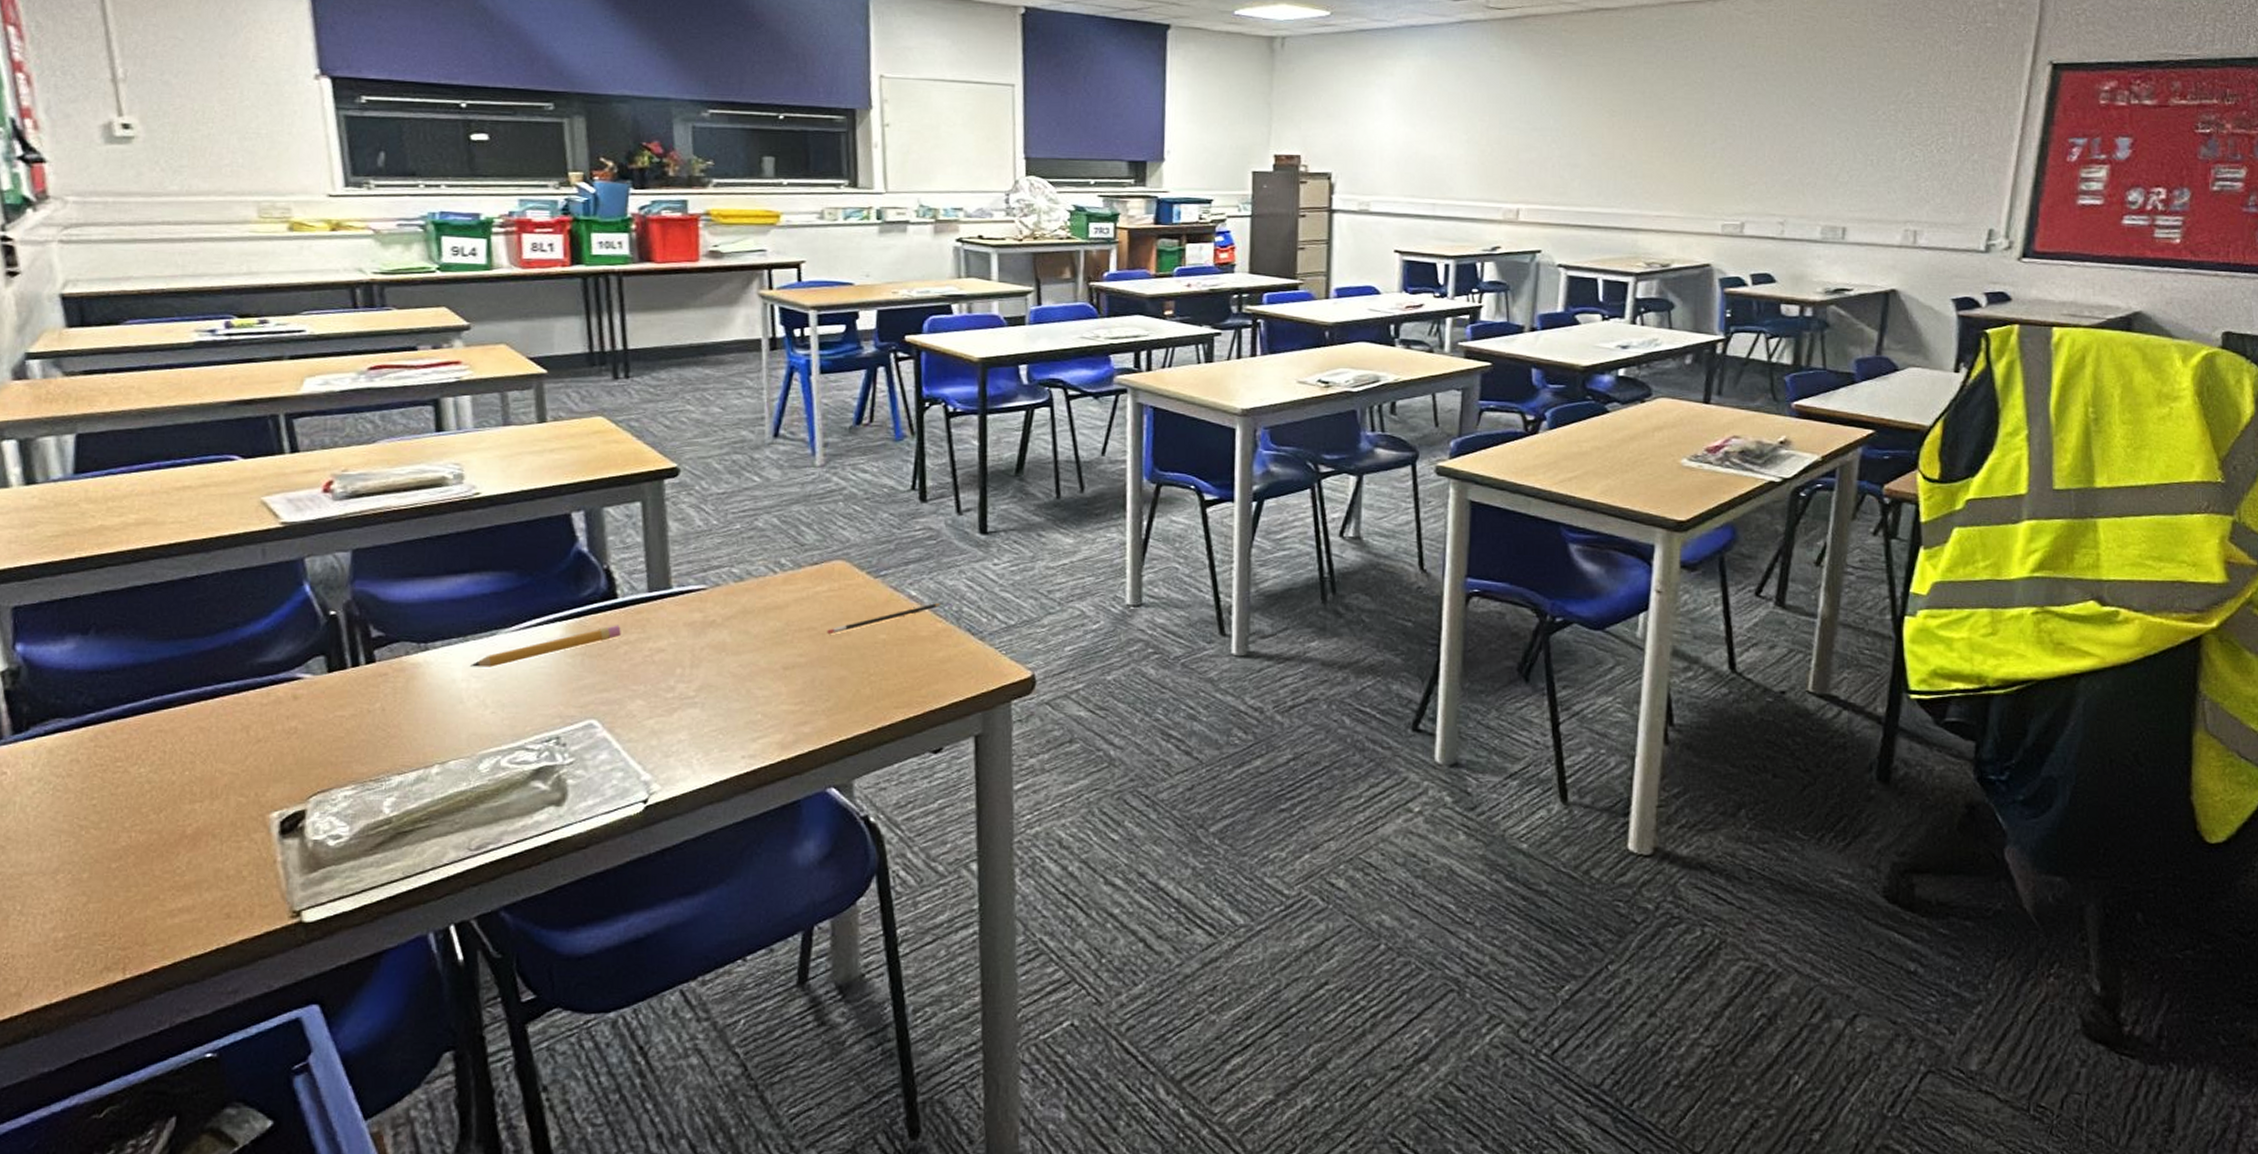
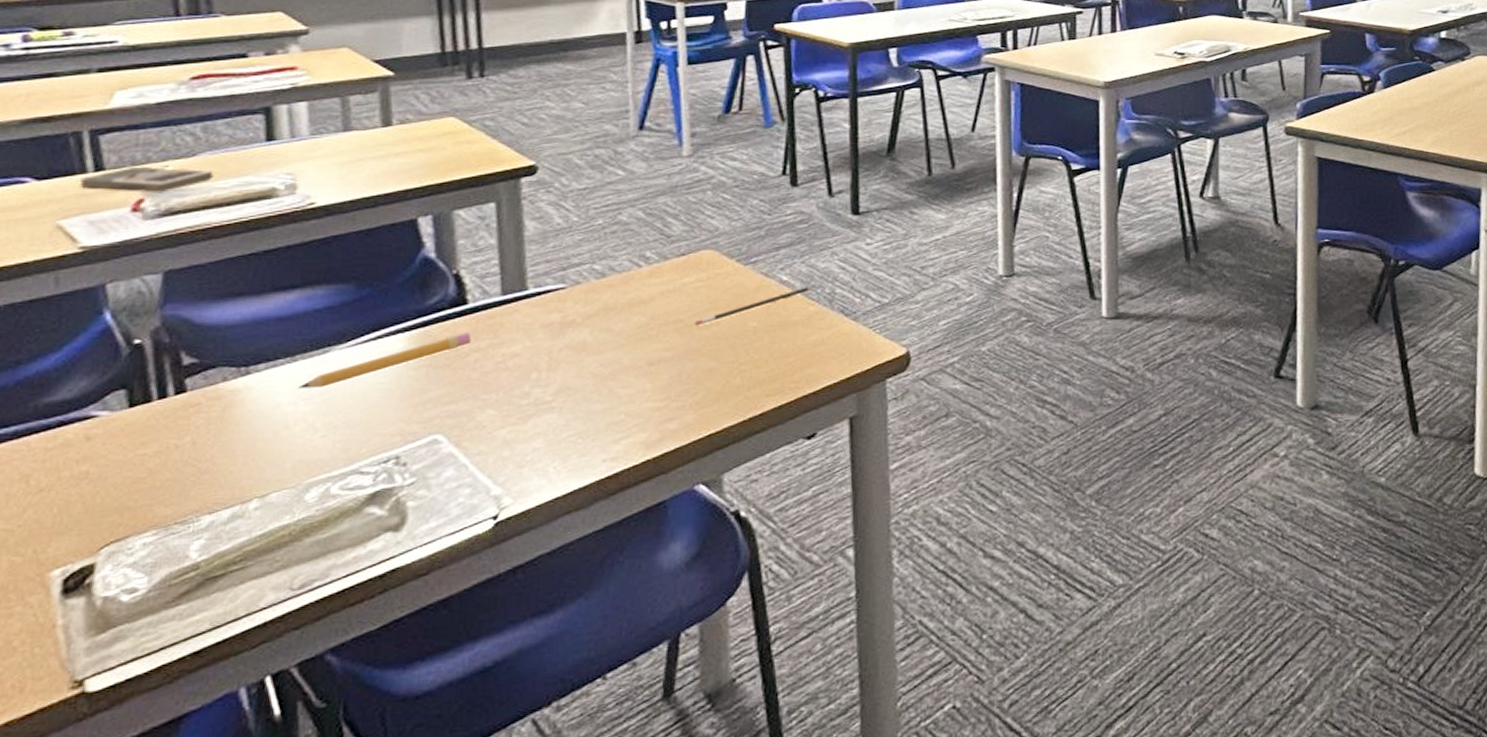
calculator: none [279,449,391,476] -> present [80,166,214,193]

